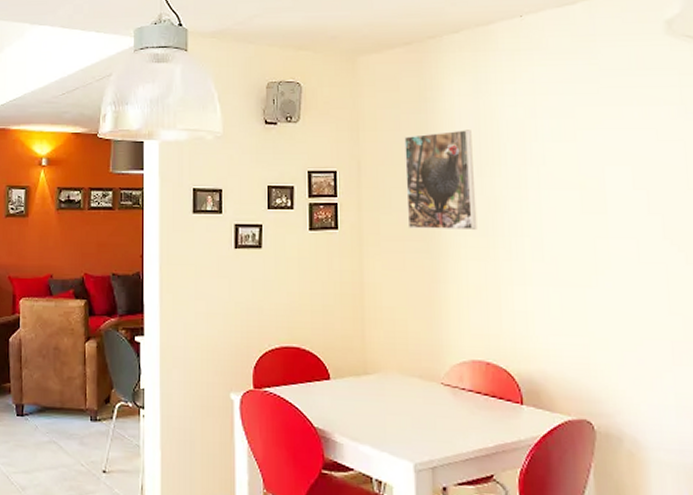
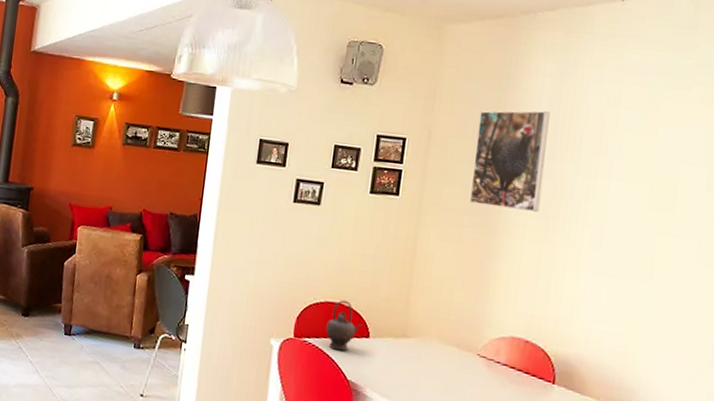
teapot: none [285,343,321,397] -> present [325,300,362,351]

